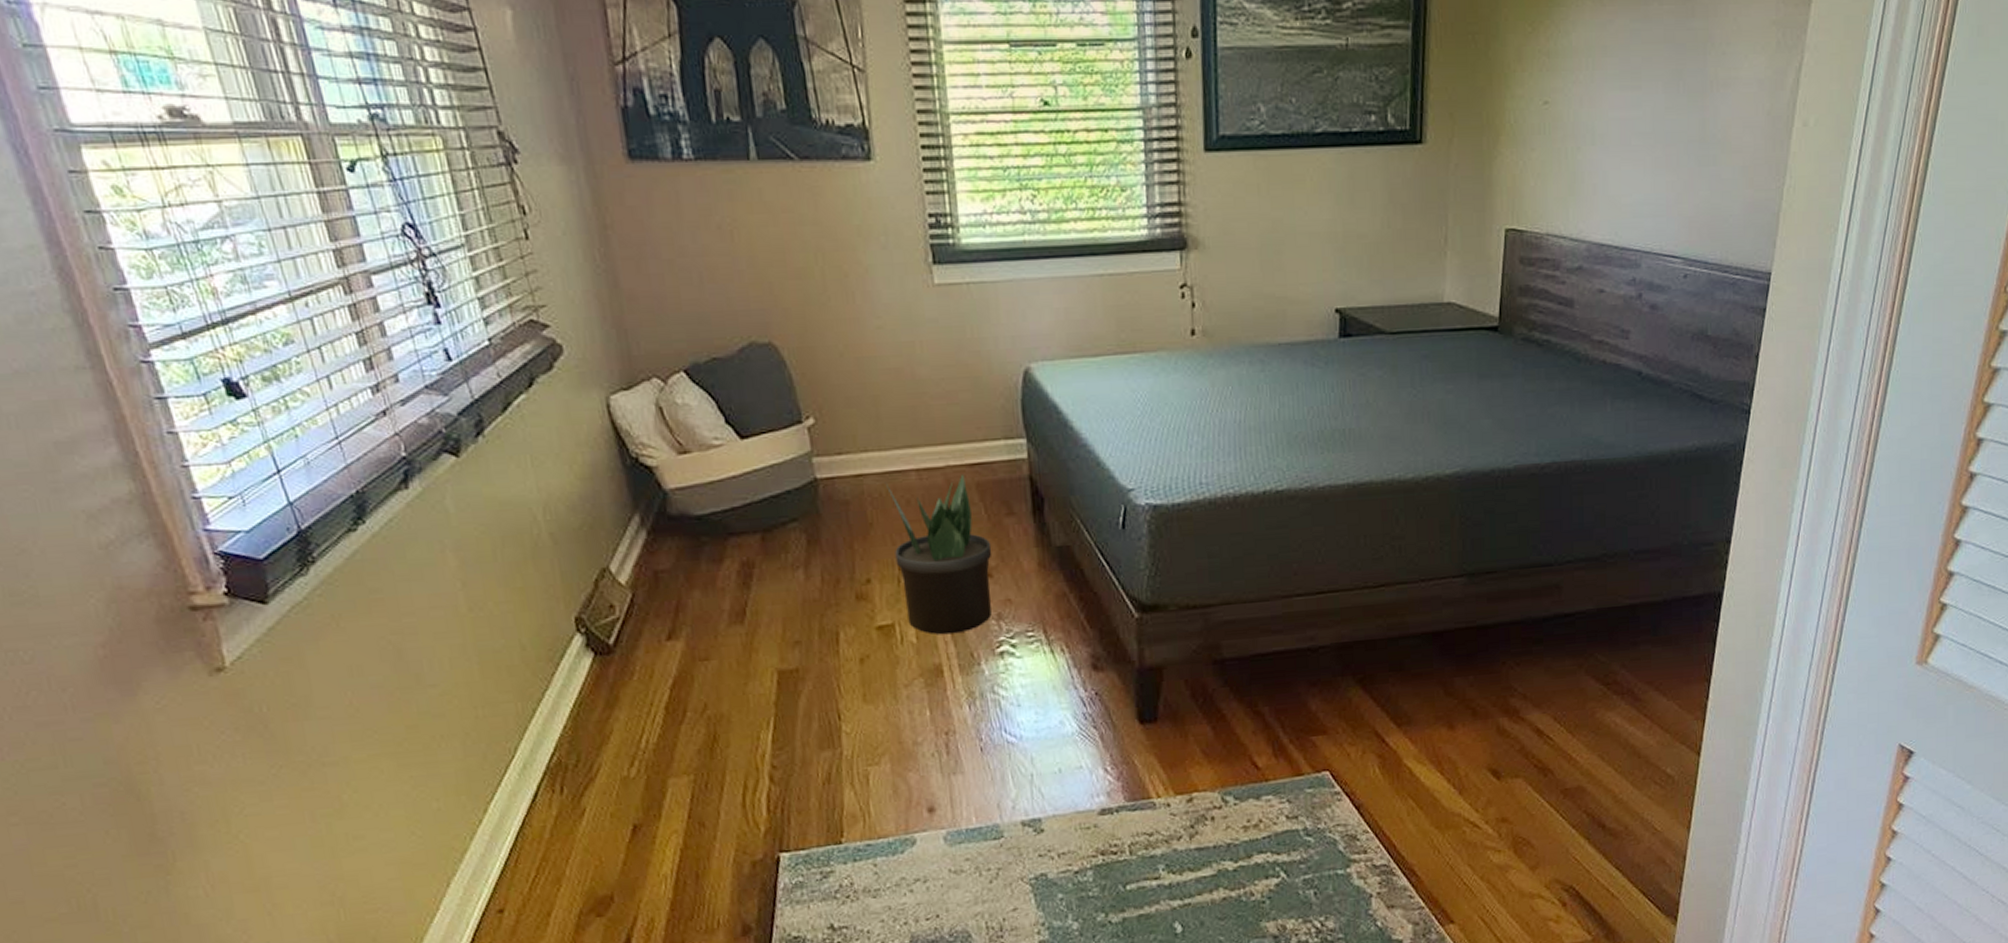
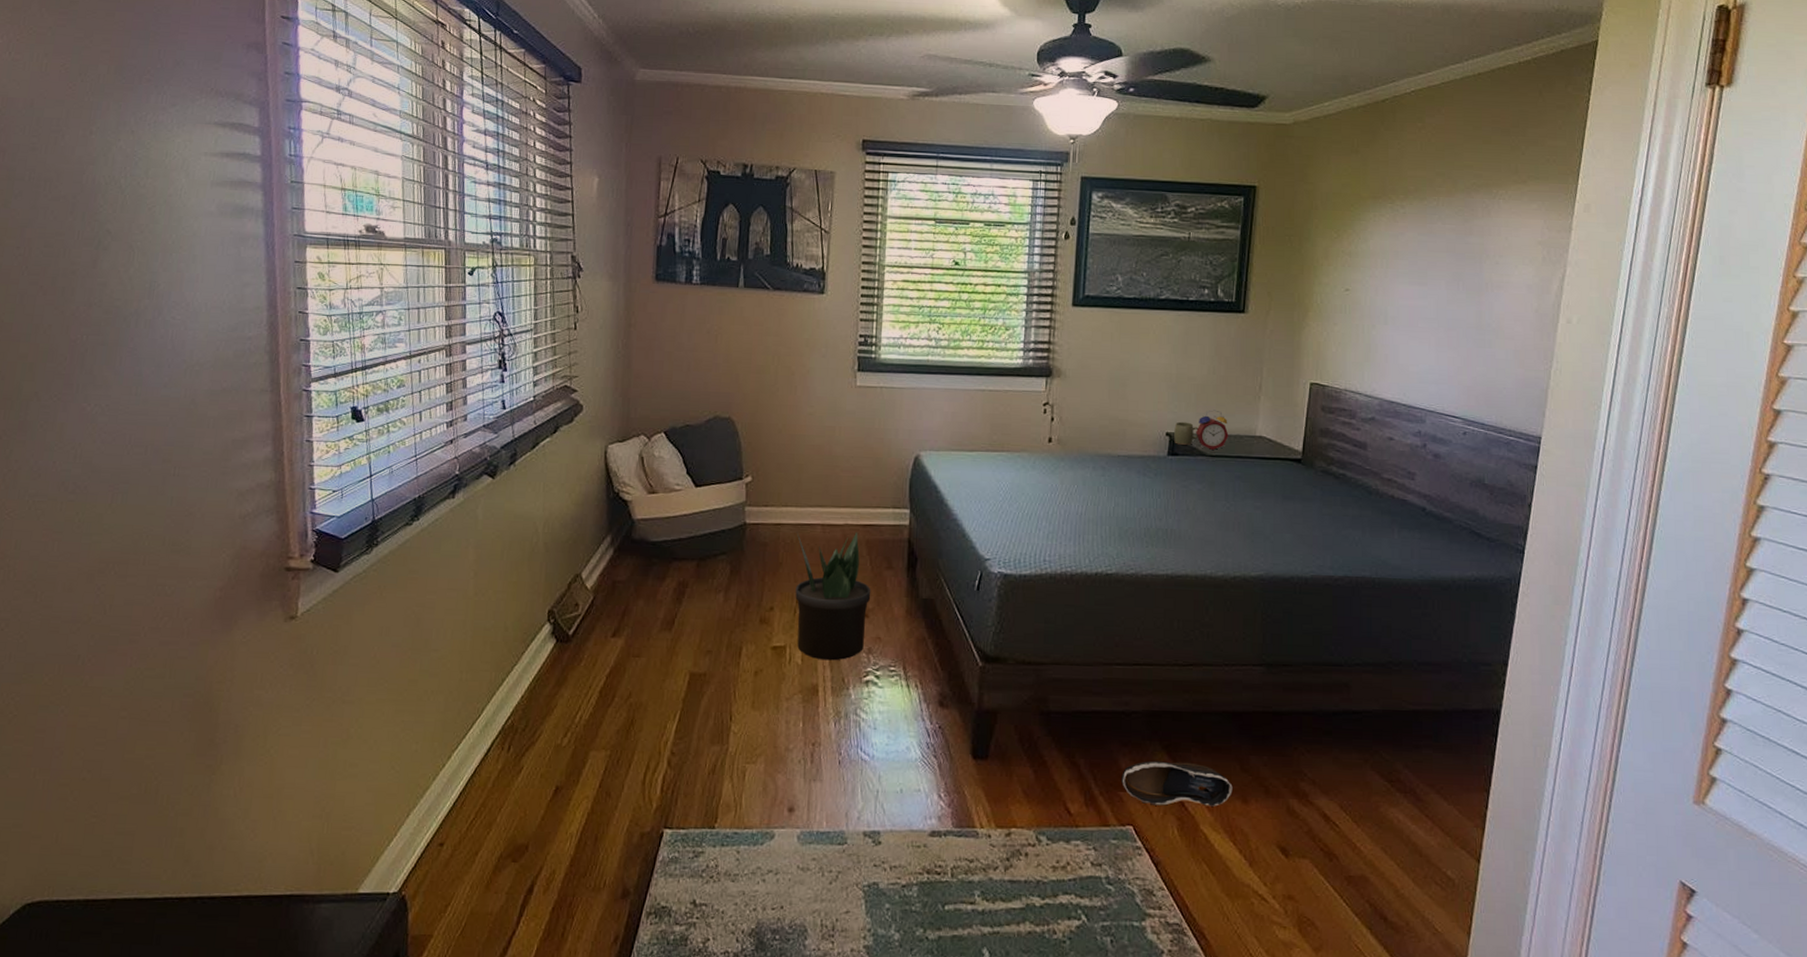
shoe: none [1312,694,1437,746] -> present [1122,761,1233,807]
mug: none [1345,293,1375,323] -> present [1174,421,1199,445]
alarm clock: none [1370,274,1411,326] -> present [1195,409,1229,450]

